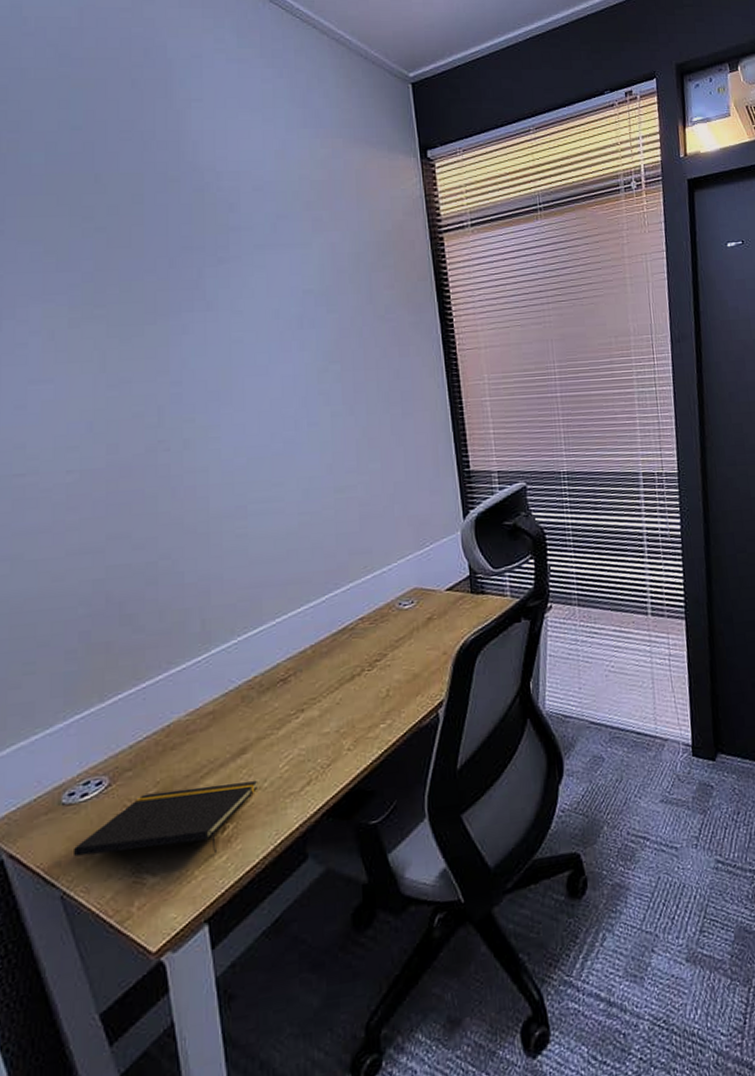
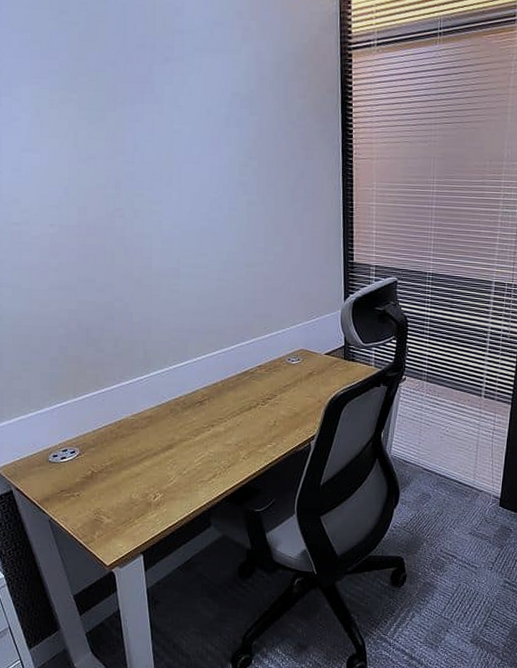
notepad: present [72,781,257,857] -> none [56,464,179,512]

